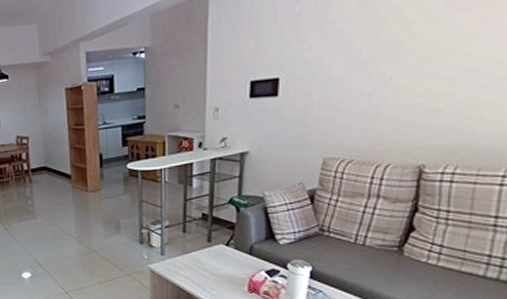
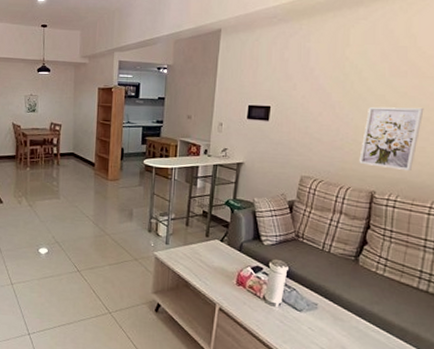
wall art: none [402,47,495,135] -> present [359,106,424,172]

